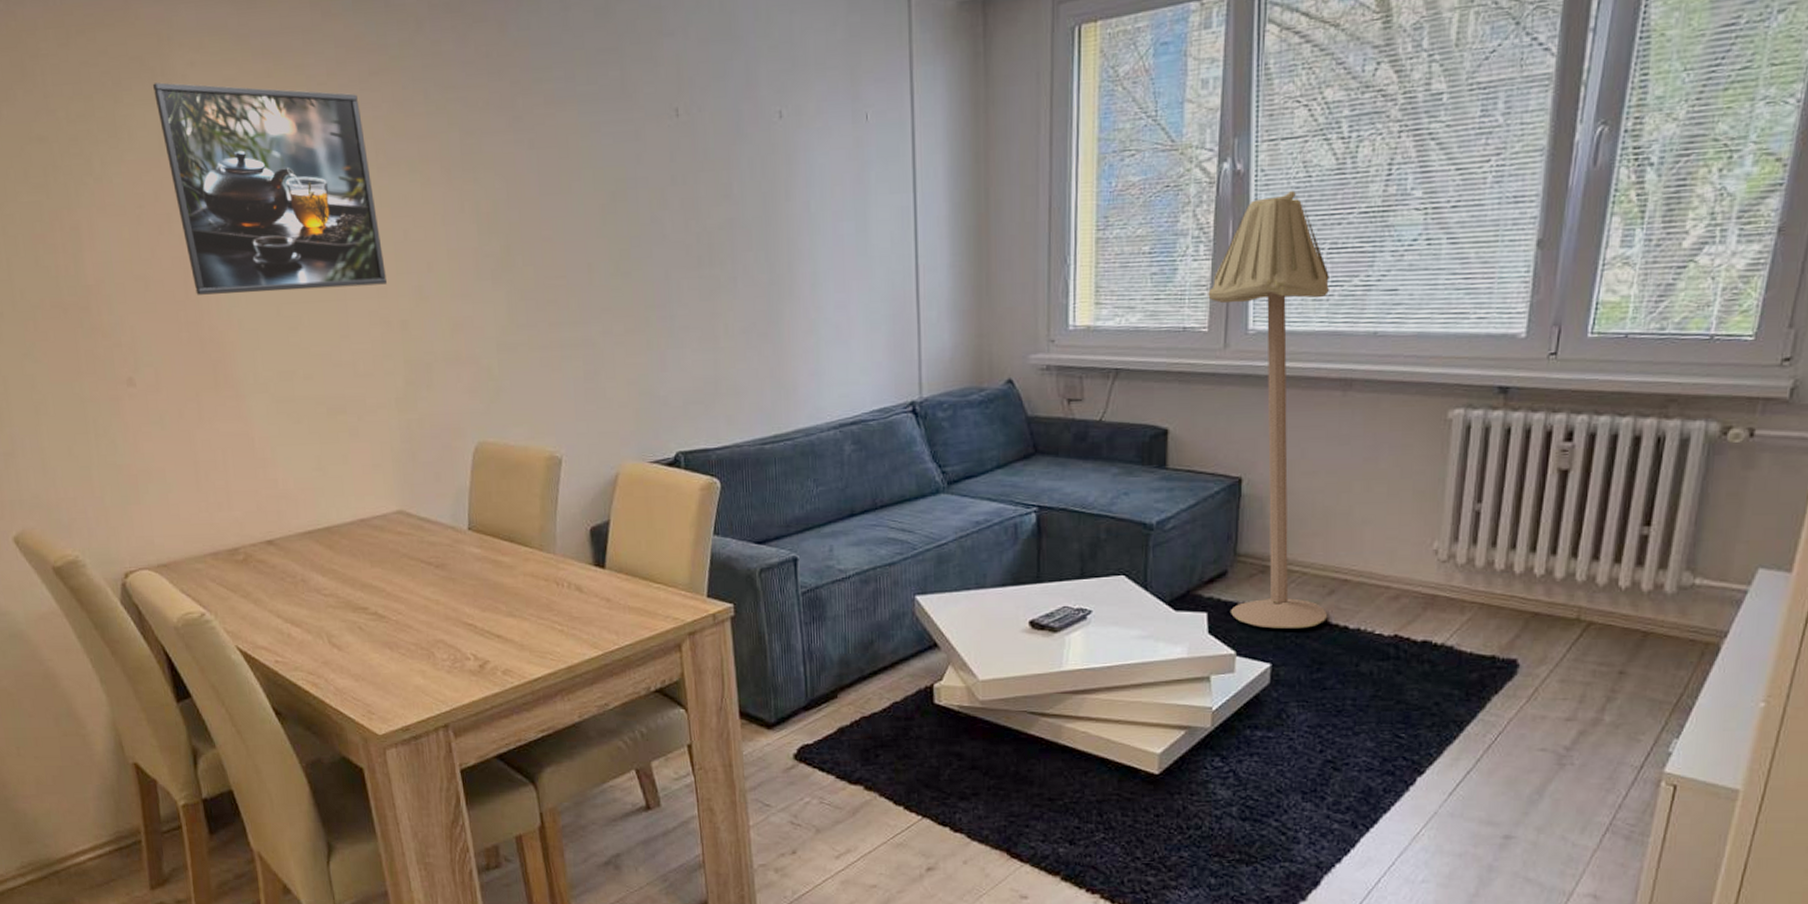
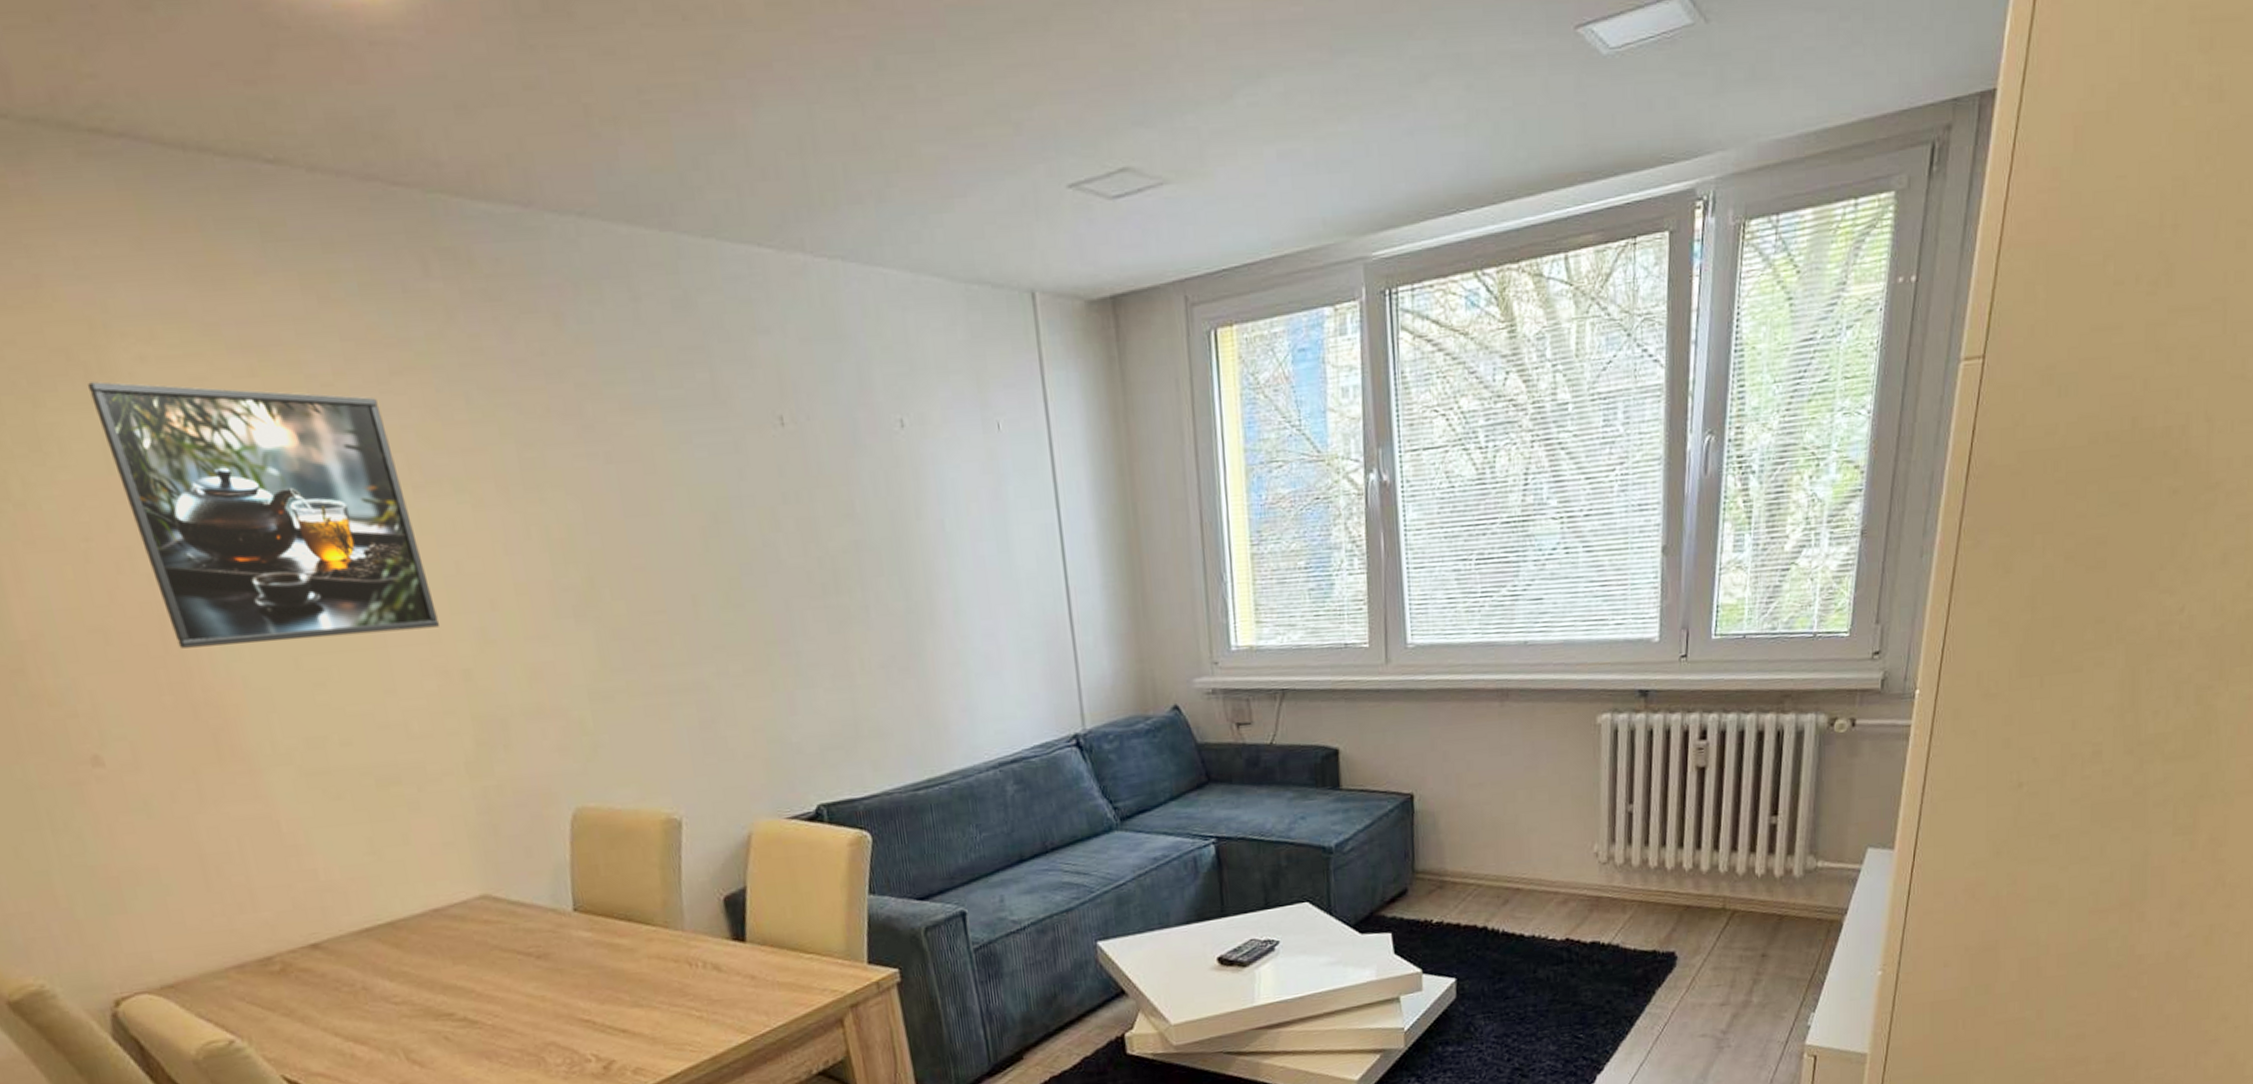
floor lamp: present [1208,191,1329,629] -> none [1366,502,1505,943]

